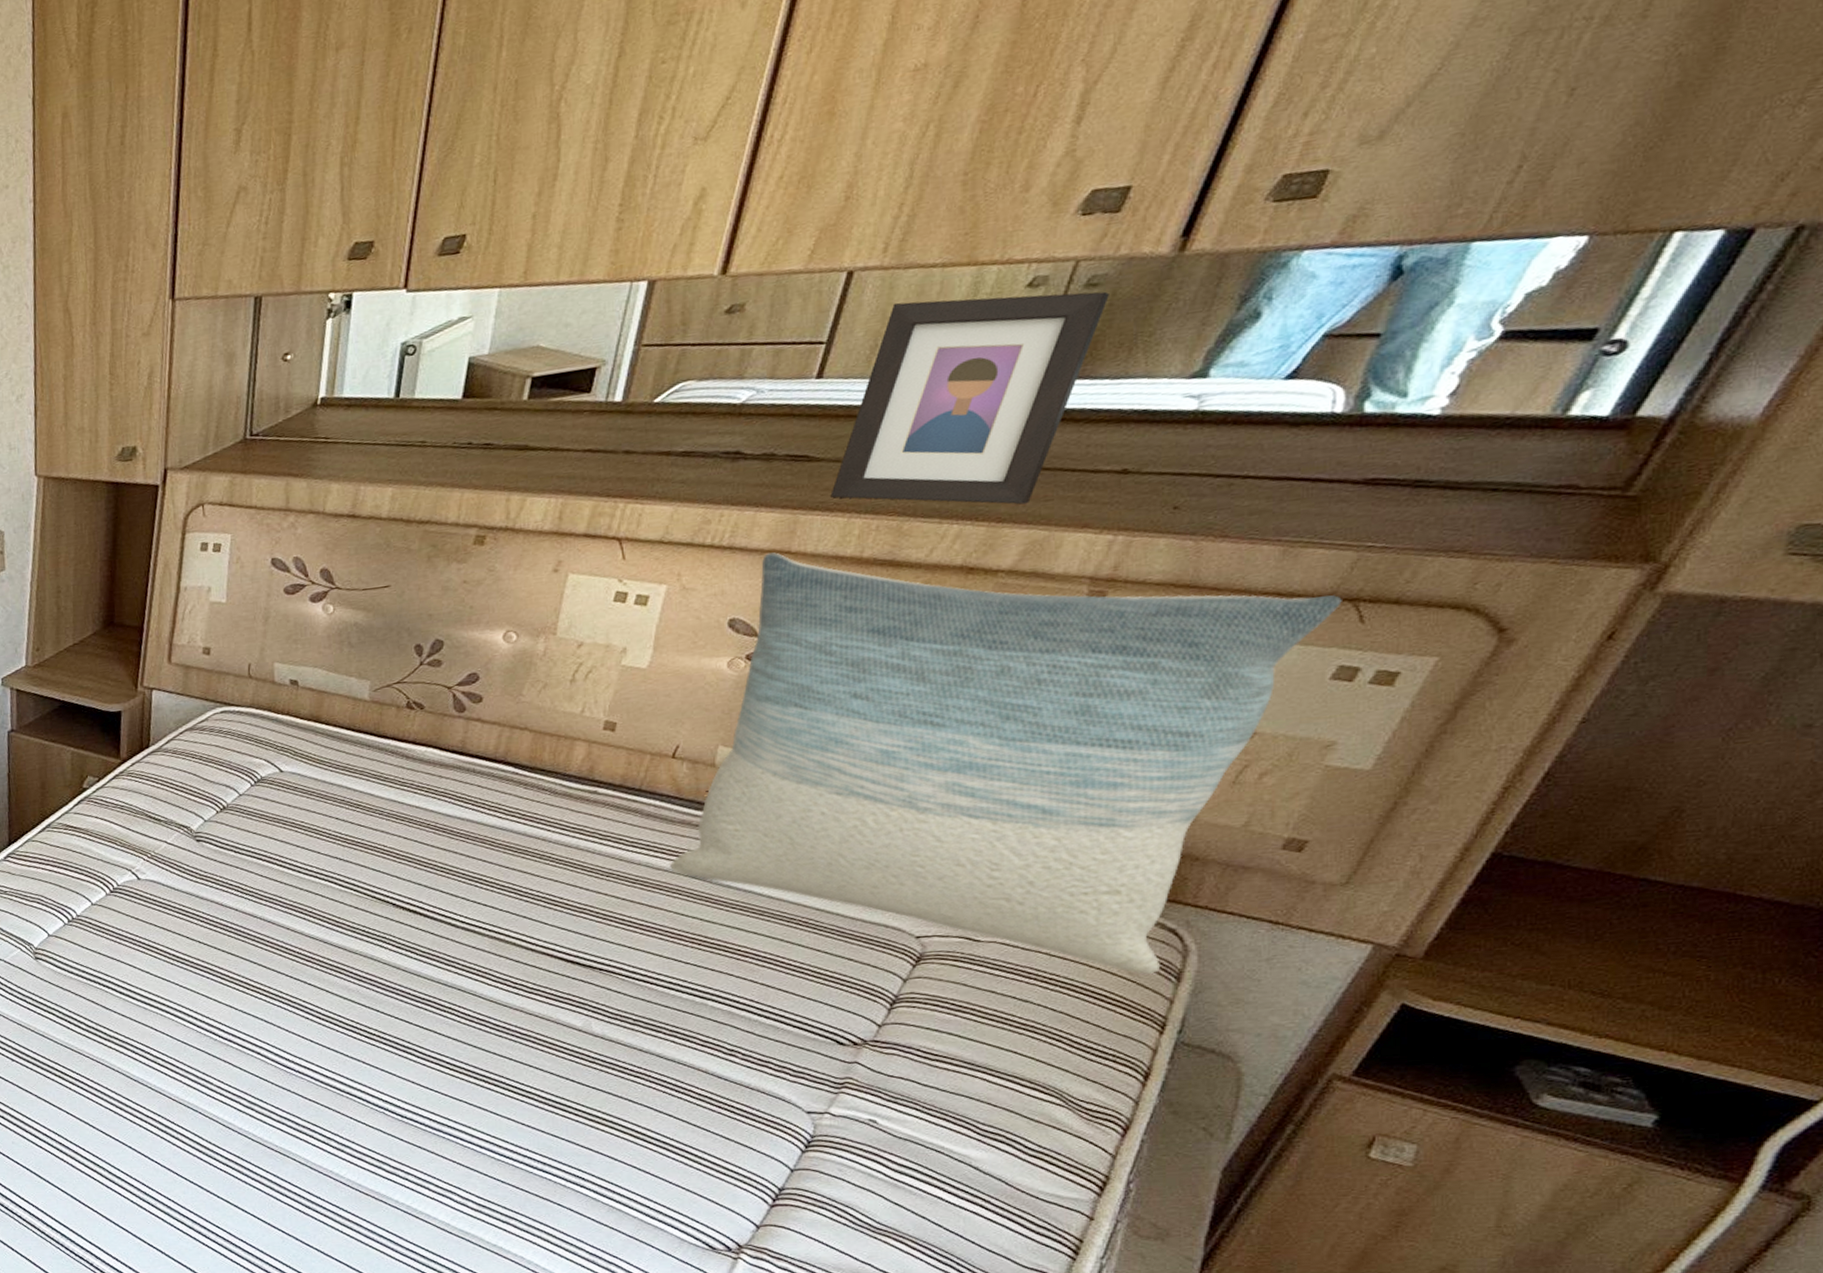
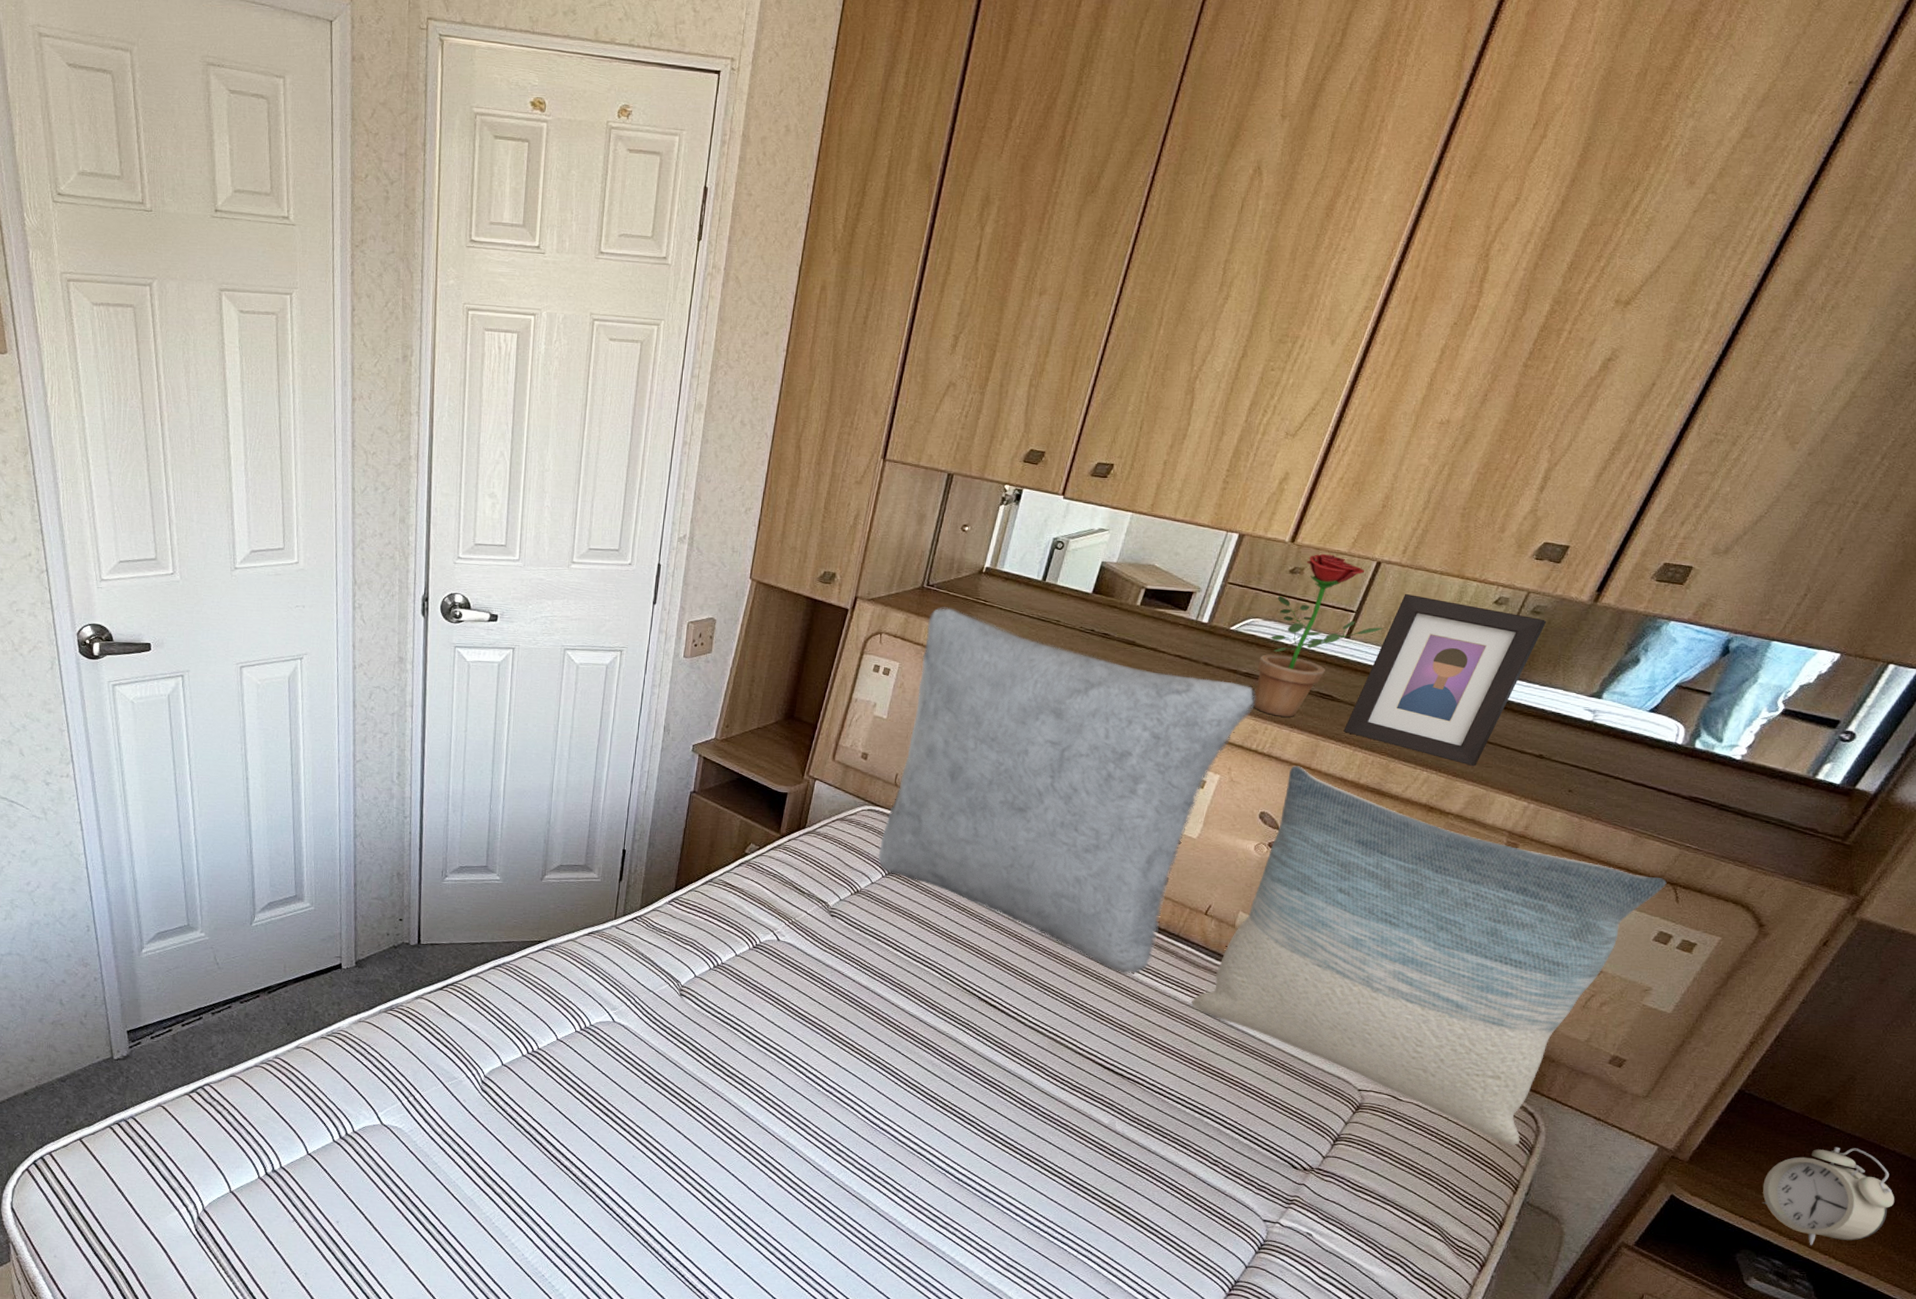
pillow: none [242,455,702,847] -> present [878,607,1256,975]
decorative plant: none [699,277,869,497] -> present [1253,553,1384,717]
alarm clock: none [1546,902,1770,1041] -> present [1762,1146,1895,1245]

